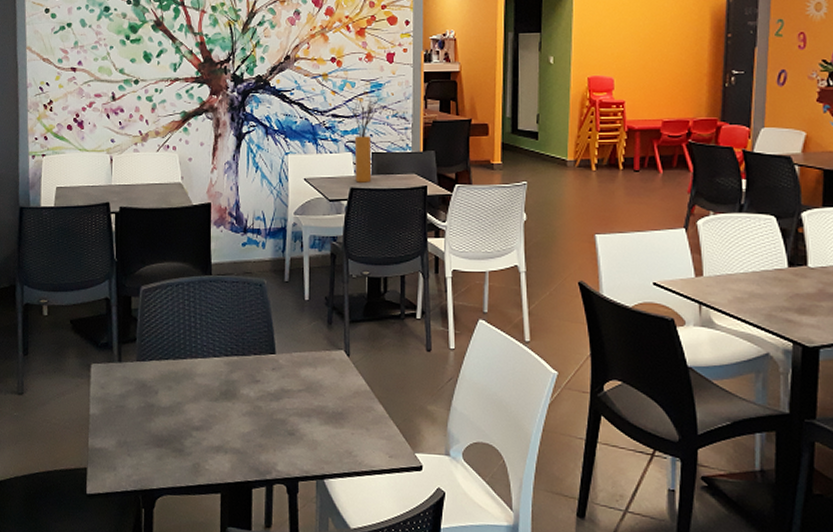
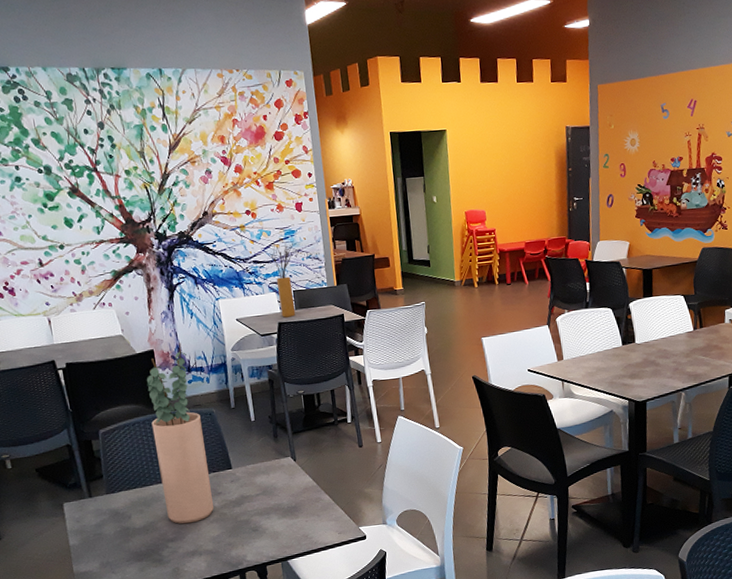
vase: none [196,198,250,412] -> present [146,343,214,524]

